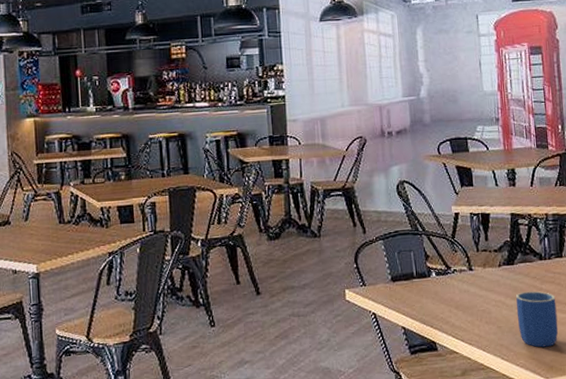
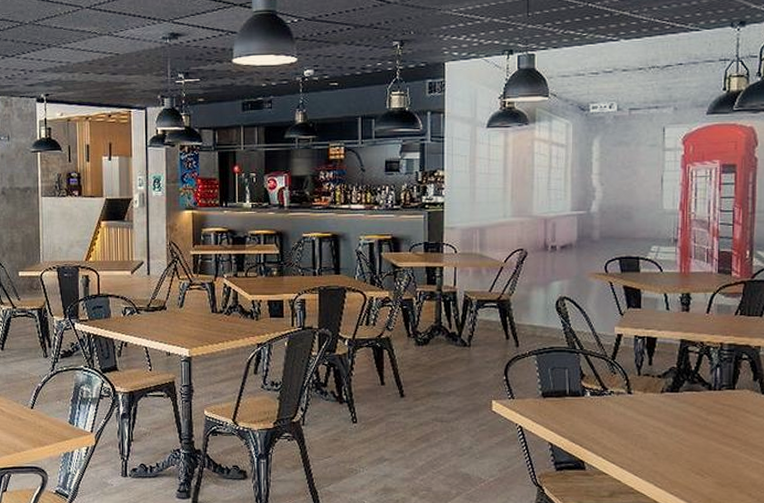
mug: present [516,291,558,348] -> none [676,421,722,479]

